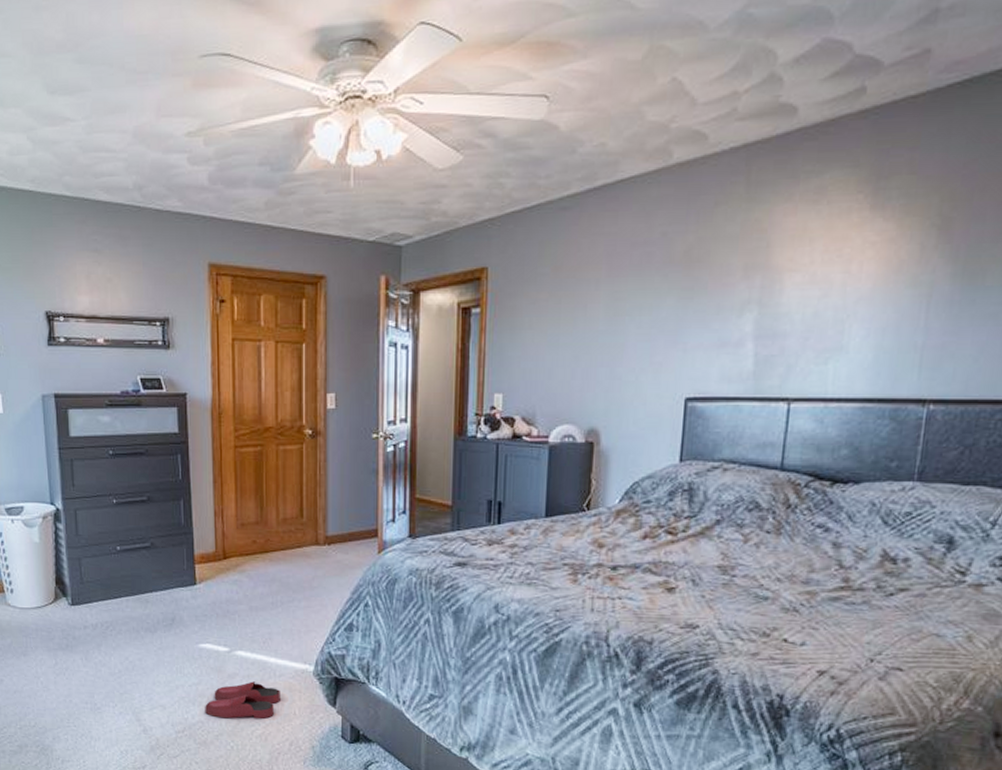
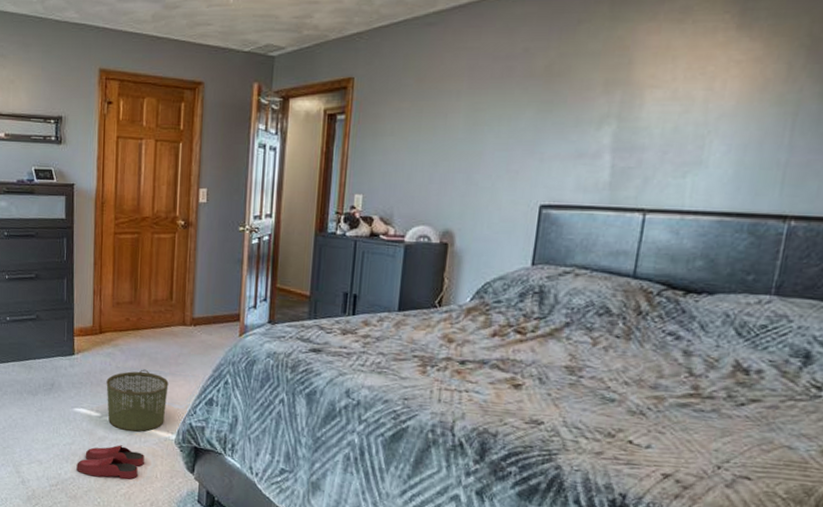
basket: none [234,596,303,665] -> present [106,369,169,432]

